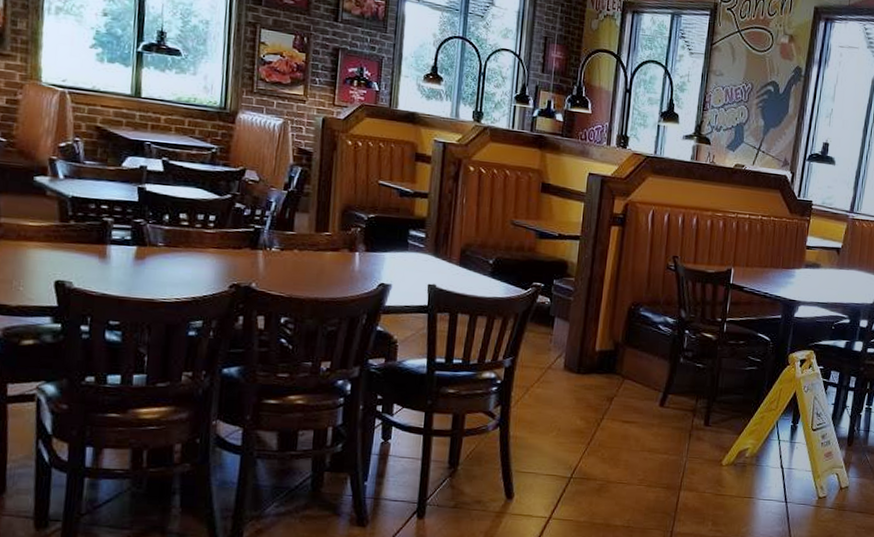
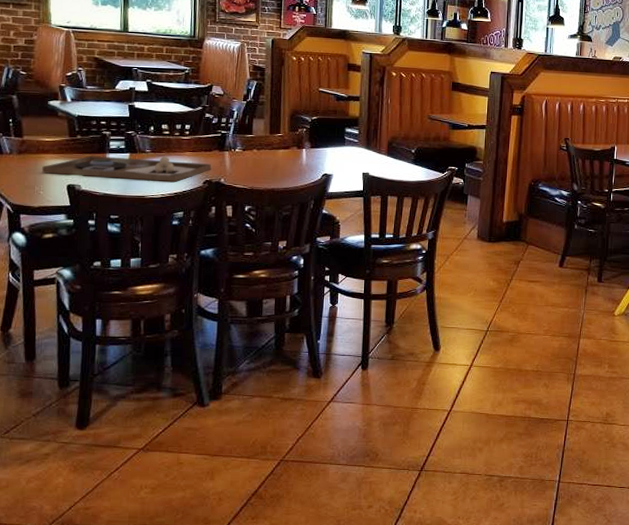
platter: none [22,246,241,284] -> present [42,155,212,182]

